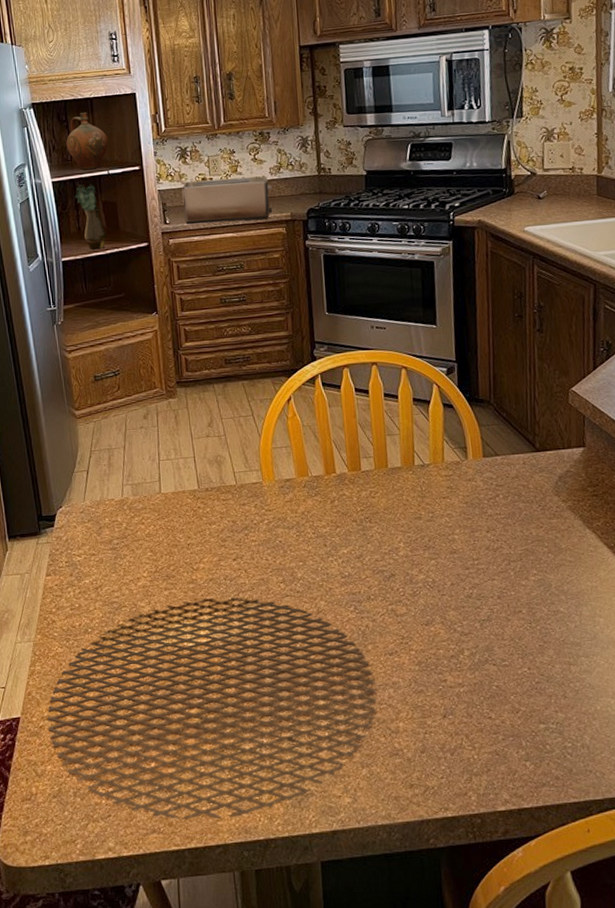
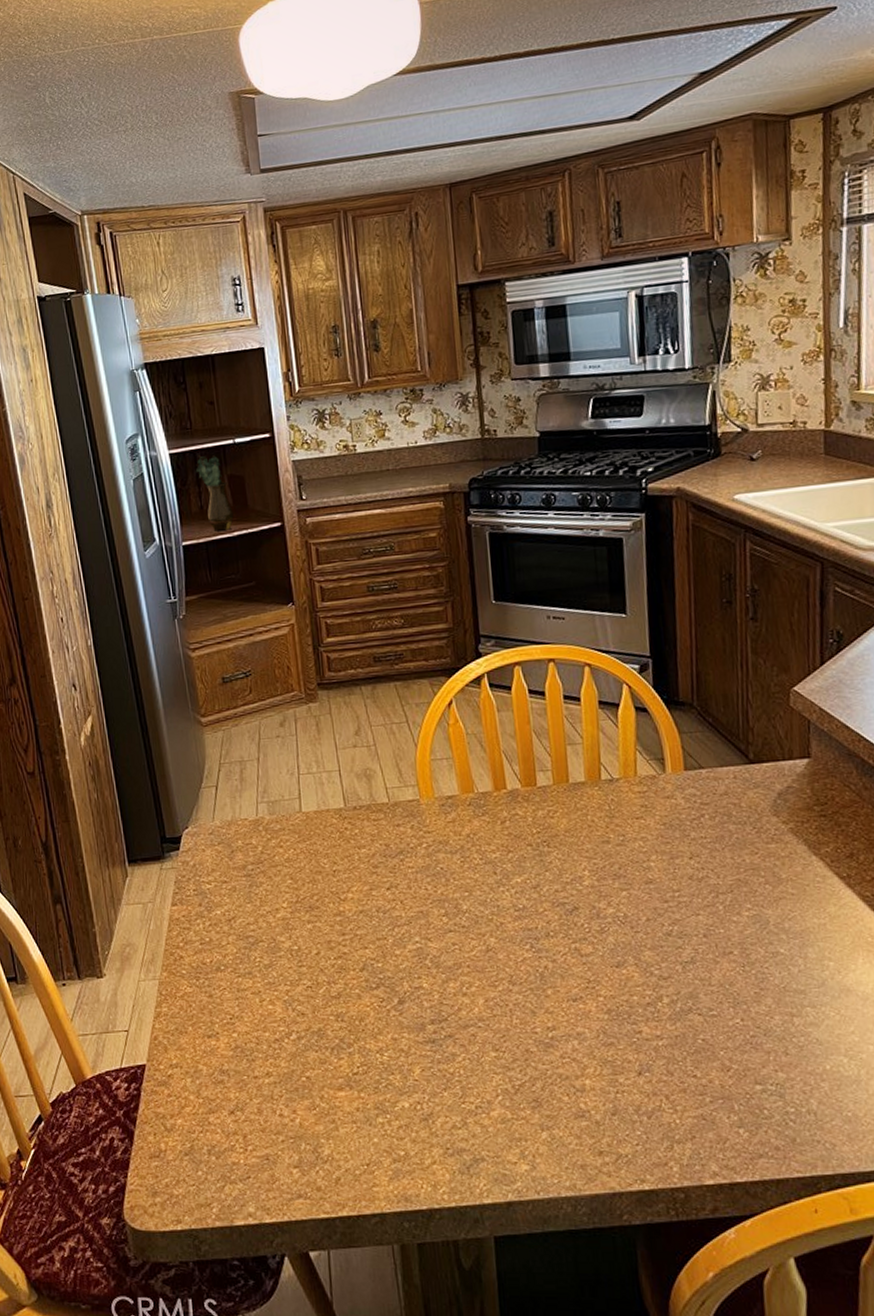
place mat: present [48,597,377,820] -> none [177,932,559,1185]
ceramic jug: present [66,112,109,170] -> none [184,372,234,439]
toaster: present [182,176,273,225] -> none [320,441,428,500]

